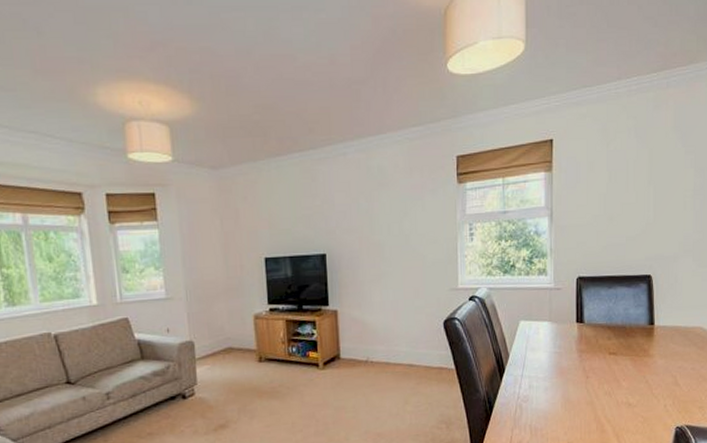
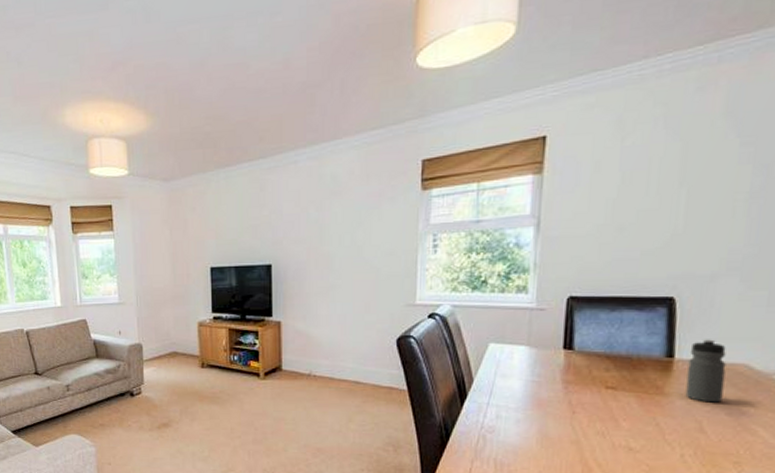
water bottle: none [664,308,689,360] -> present [685,339,726,403]

